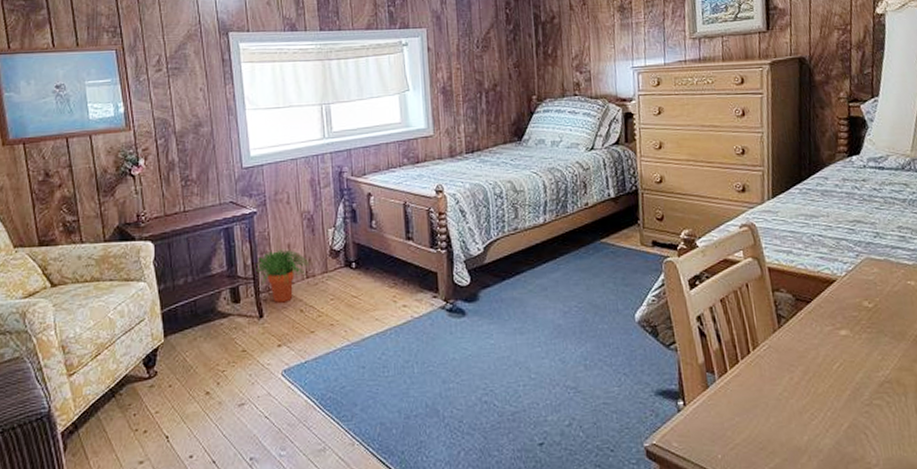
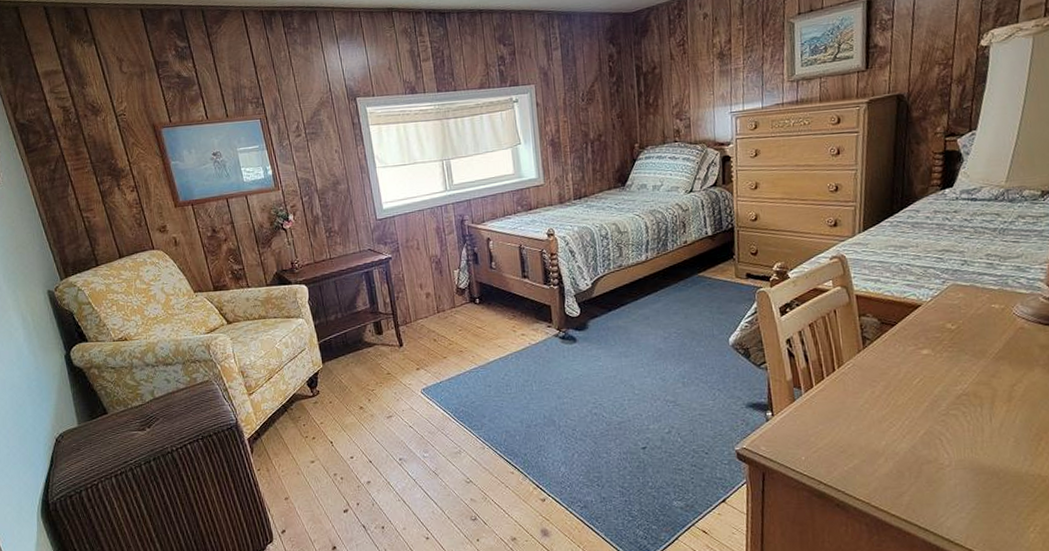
potted plant: present [250,249,310,303] -> none [390,288,440,334]

